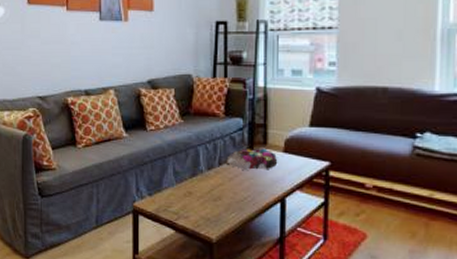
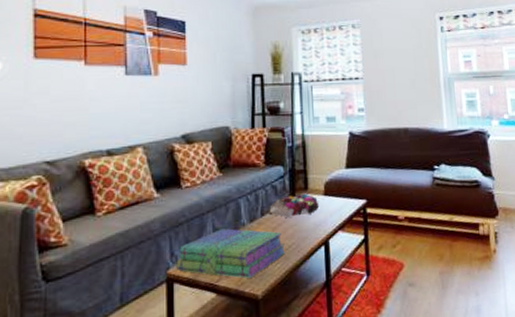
stack of books: none [141,173,240,222] -> present [176,228,285,278]

